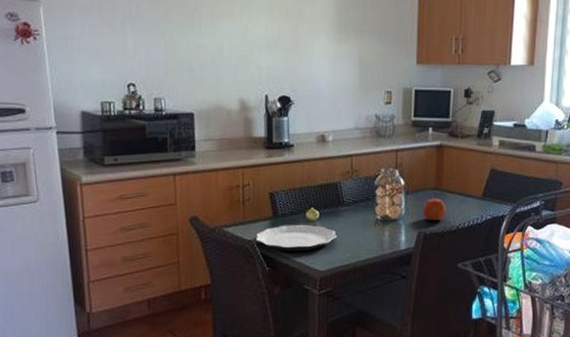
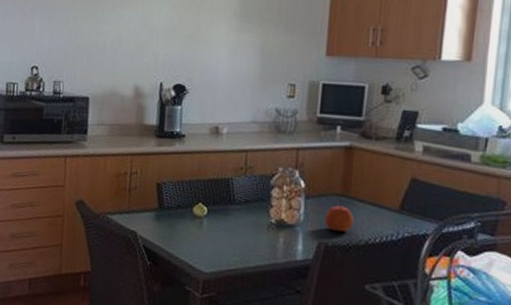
plate: present [255,224,337,251] -> none [138,218,225,249]

